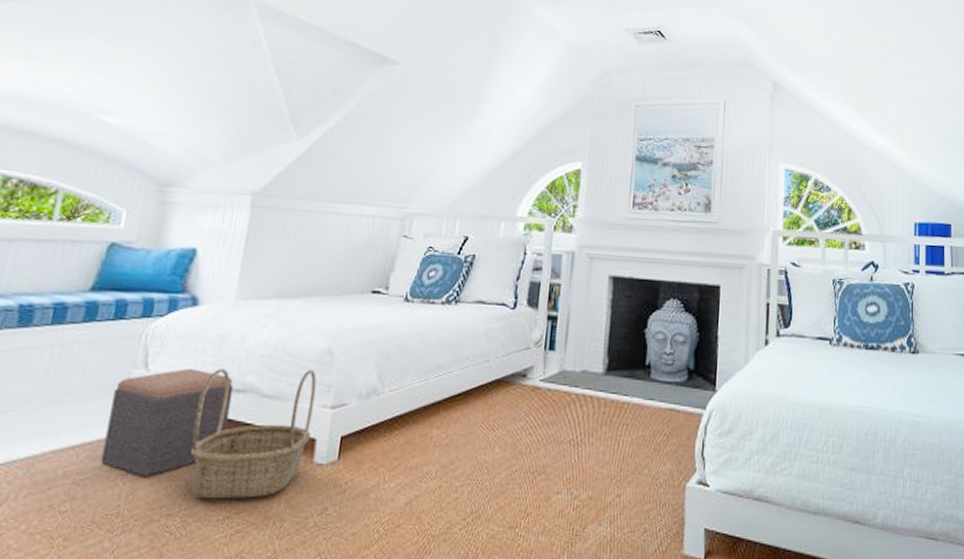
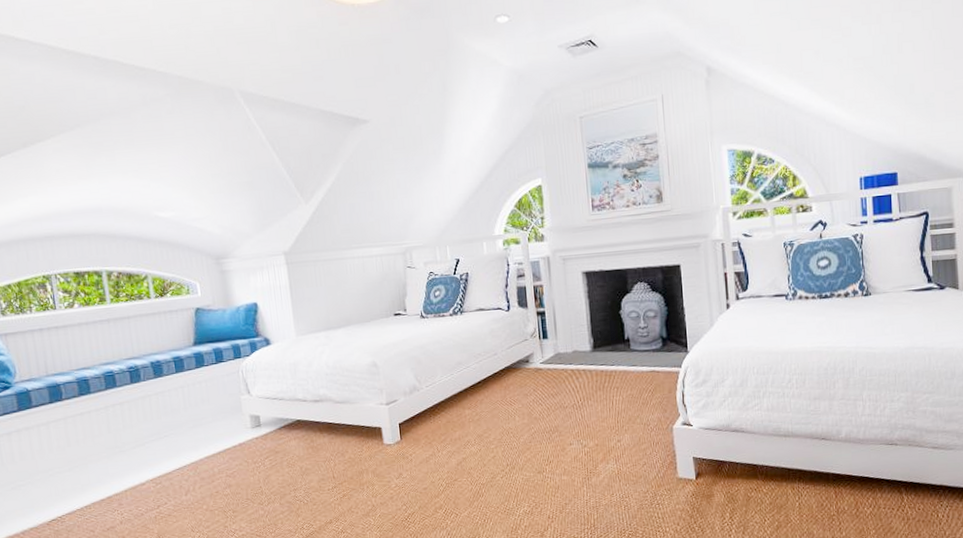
footstool: present [100,369,234,477] -> none [233,390,316,467]
basket: present [191,369,317,499] -> none [291,379,377,477]

